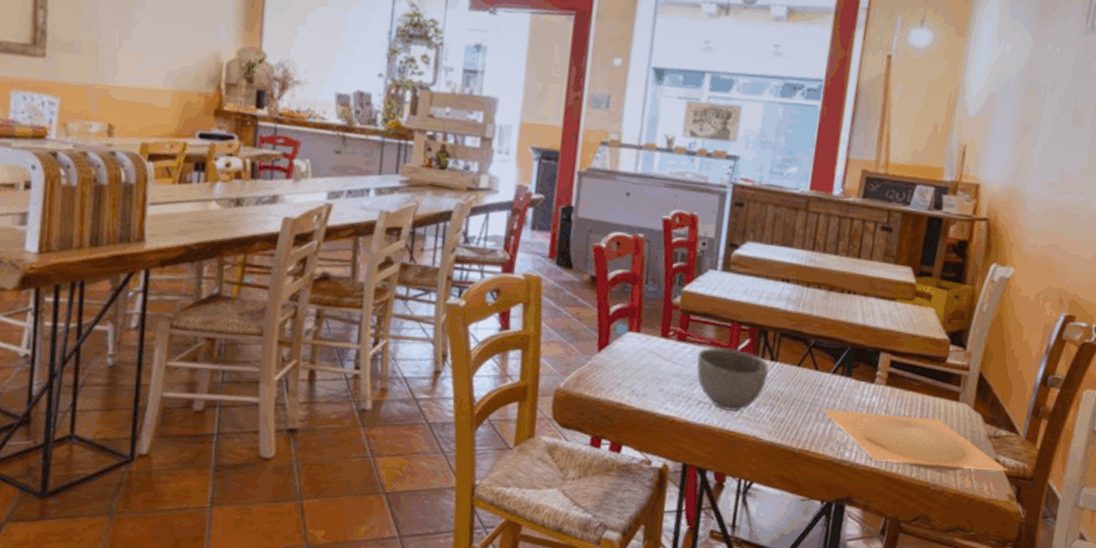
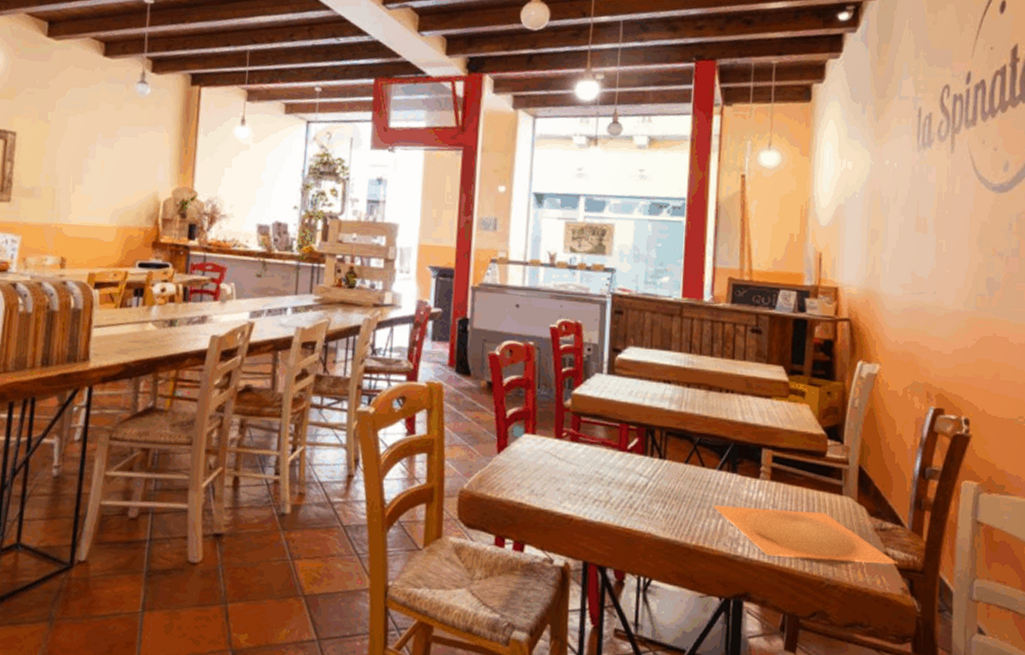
bowl: present [696,347,769,411] -> none [590,446,658,509]

